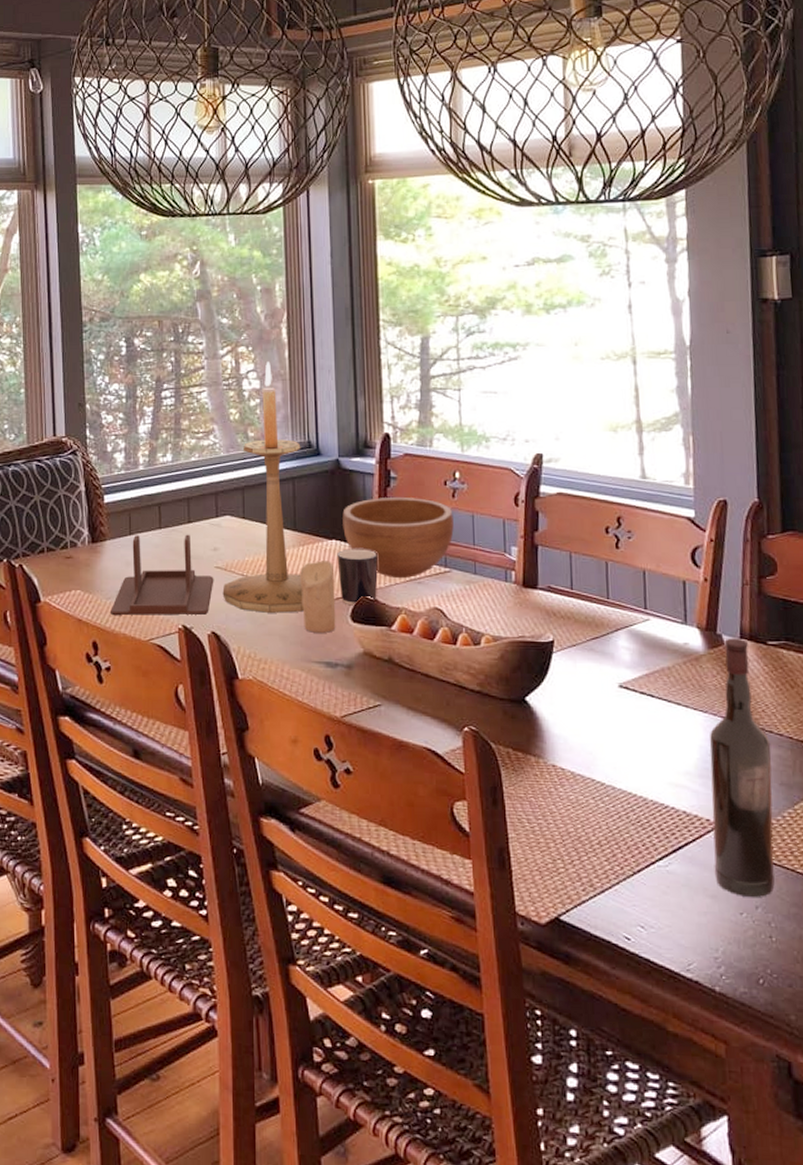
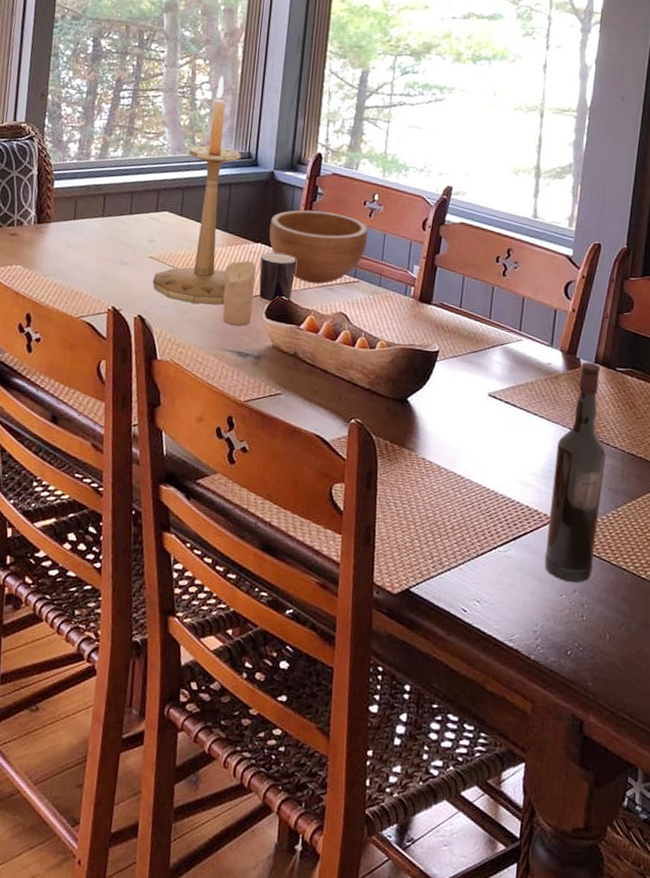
napkin holder: present [111,534,214,615] -> none [47,220,147,299]

